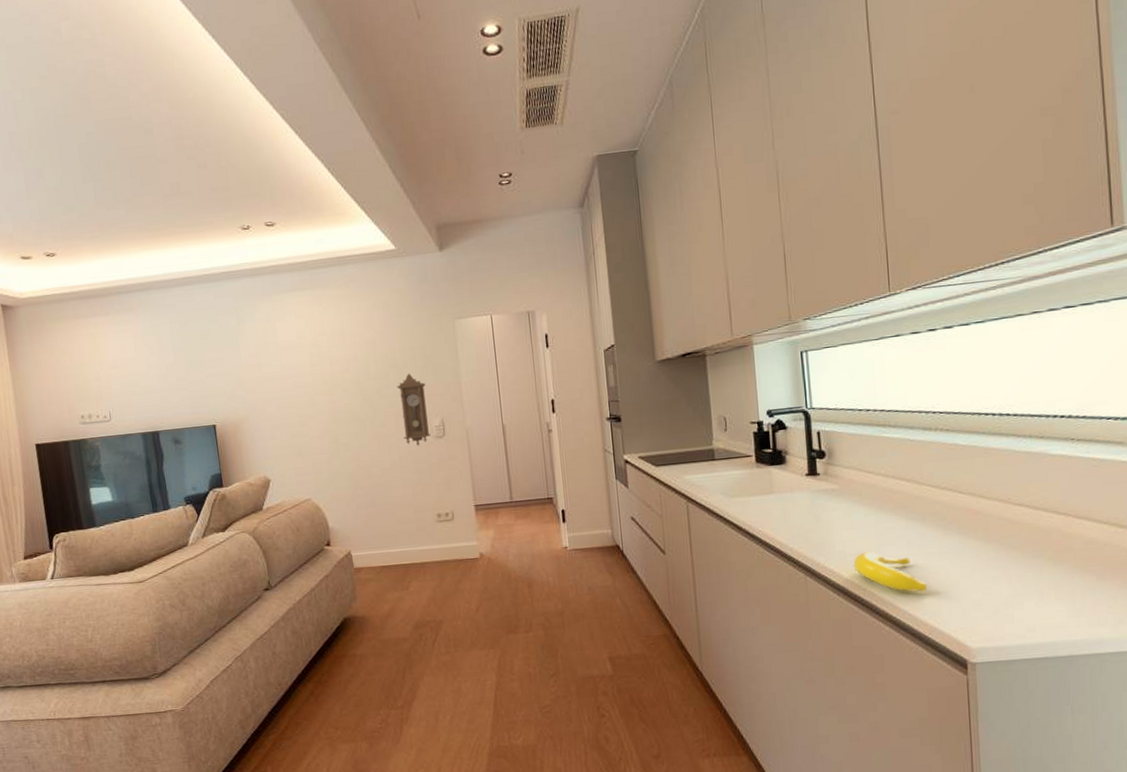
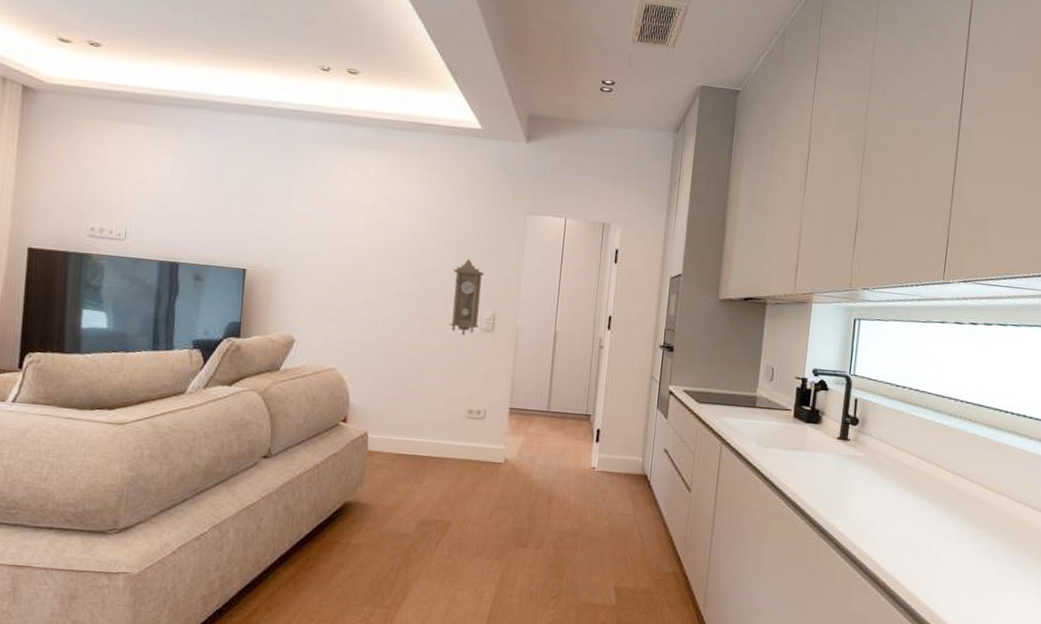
banana: present [853,551,928,592] -> none [864,522,927,570]

